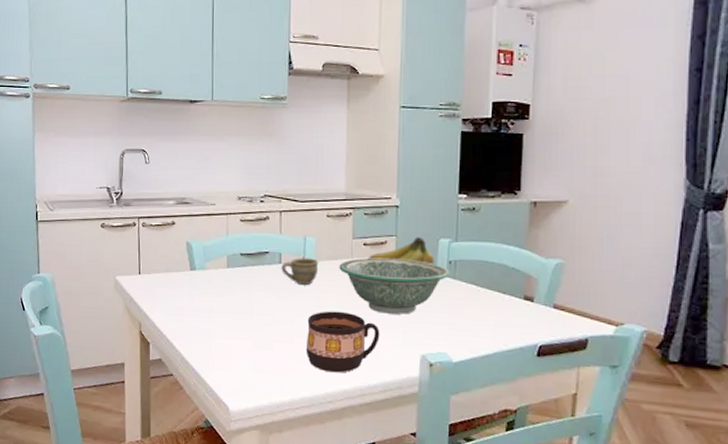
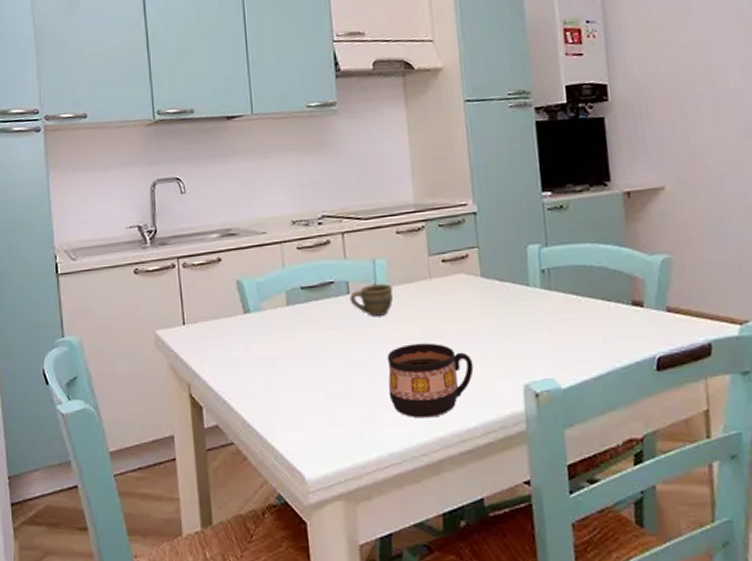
bowl: present [339,258,449,315] -> none [416,273,544,340]
fruit: present [367,237,435,265] -> none [448,246,526,279]

